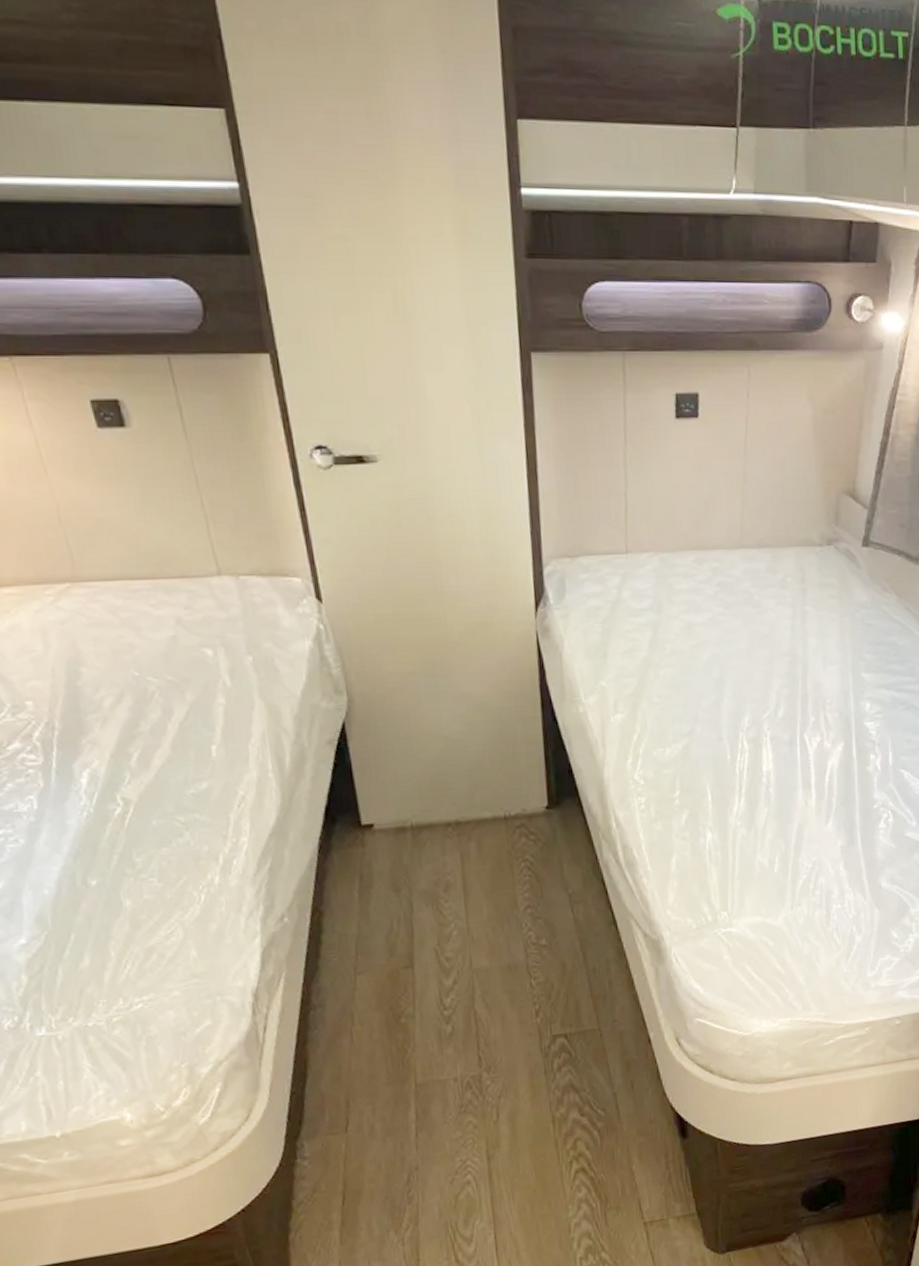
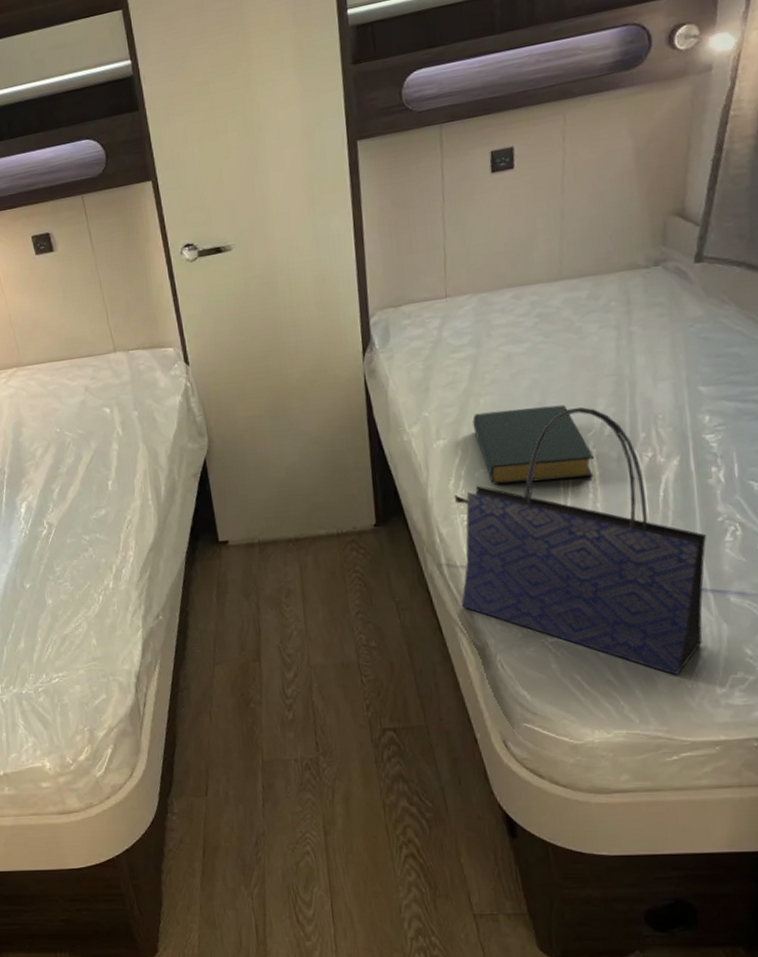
tote bag: none [632,686,865,961] -> present [455,406,707,676]
hardback book: none [652,682,768,765] -> present [472,404,594,485]

